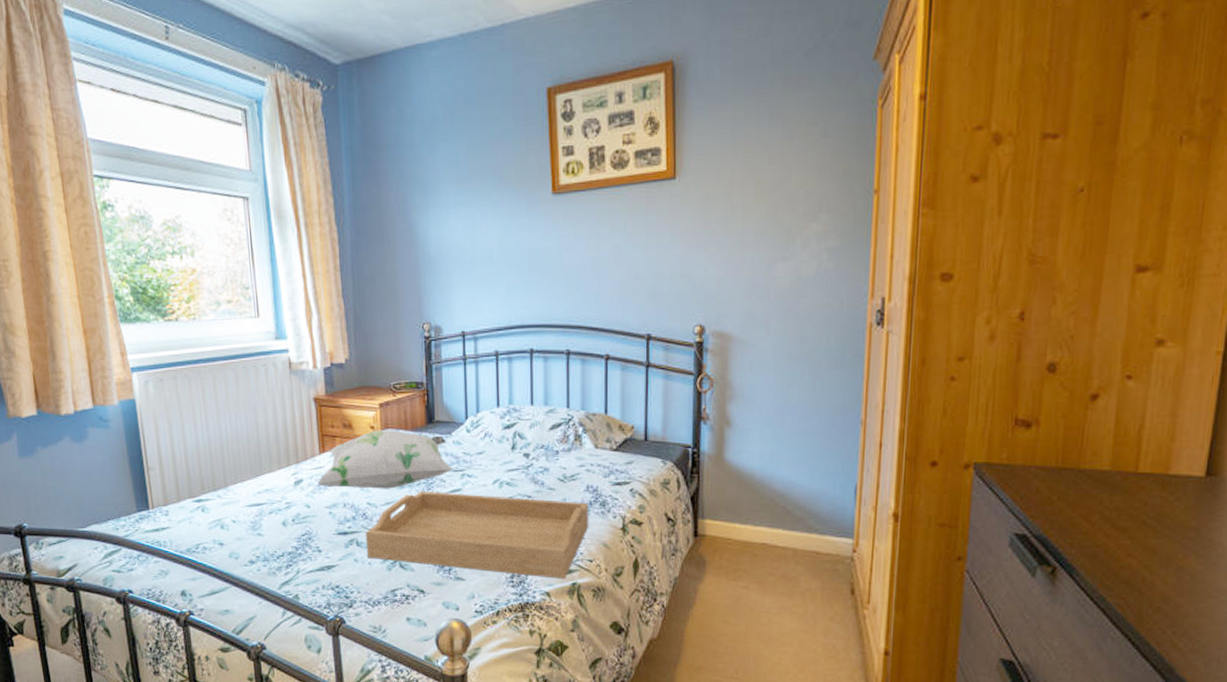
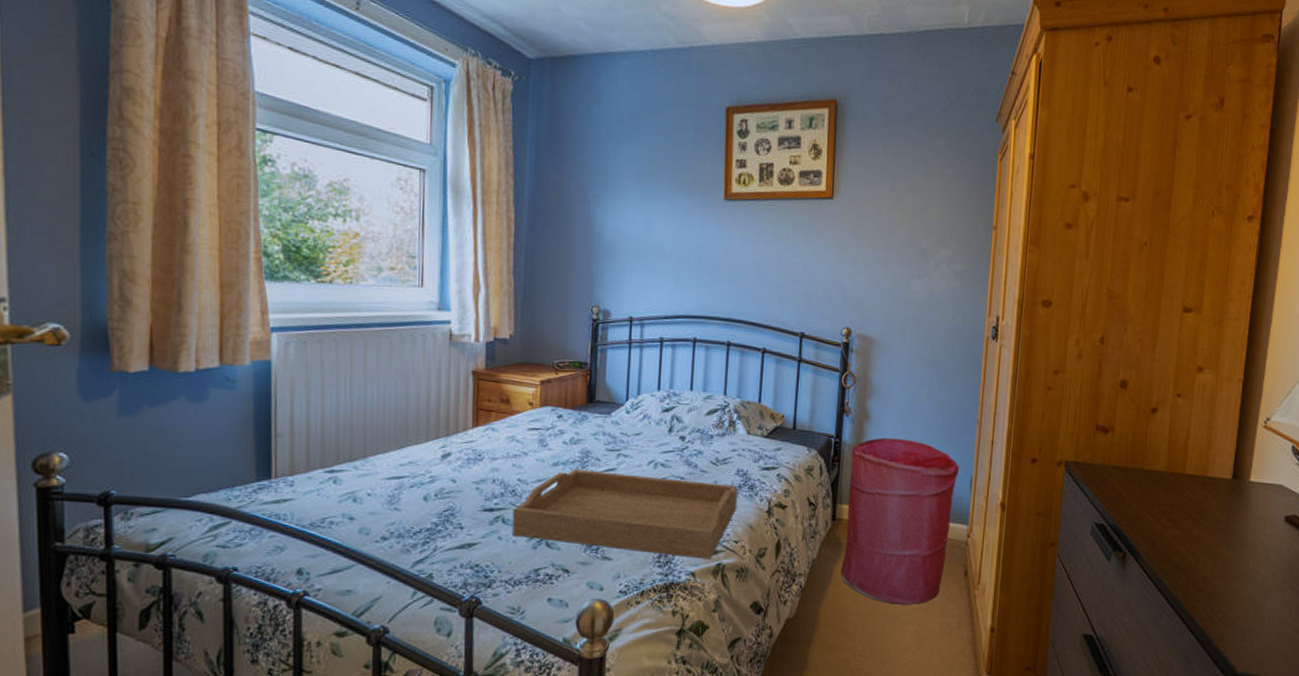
decorative pillow: present [317,429,454,489] -> none [466,406,611,466]
laundry hamper: none [706,445,841,625] -> present [841,437,960,605]

